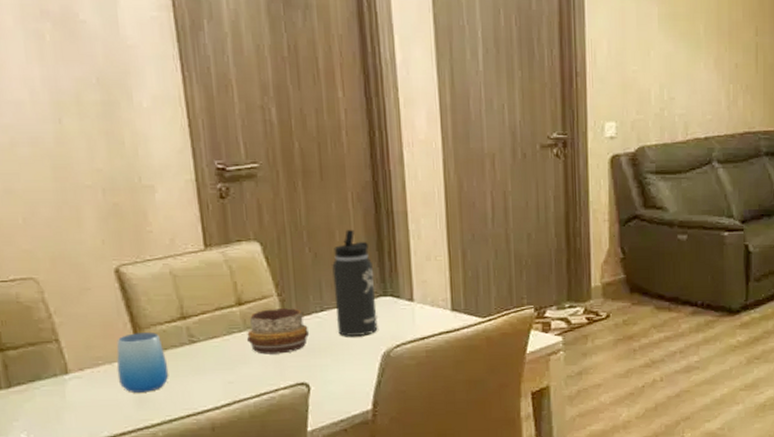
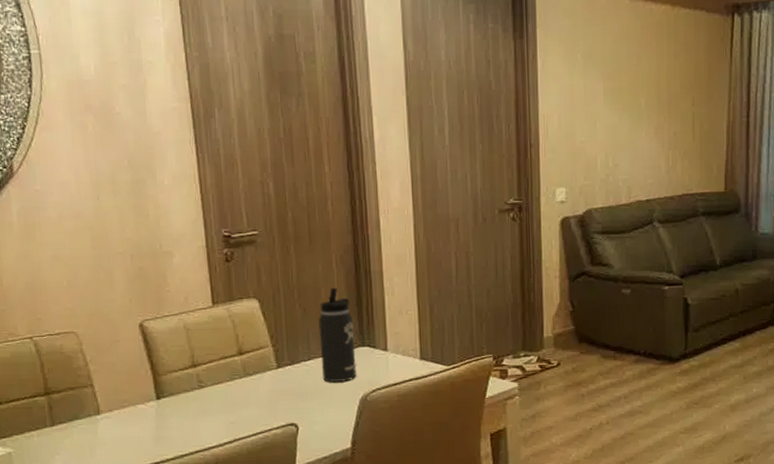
cup: present [116,332,169,393] -> none [139,379,182,431]
decorative bowl: present [246,308,310,355] -> none [245,357,299,398]

